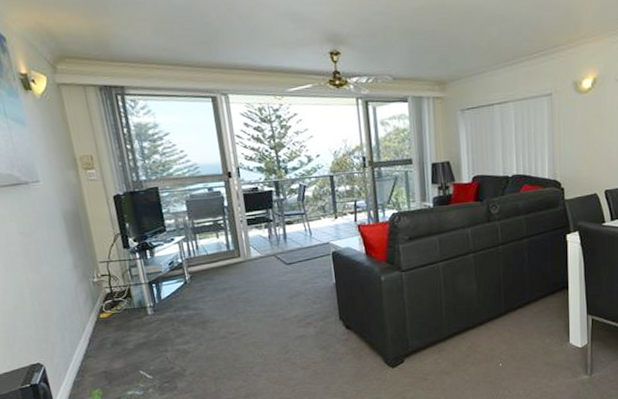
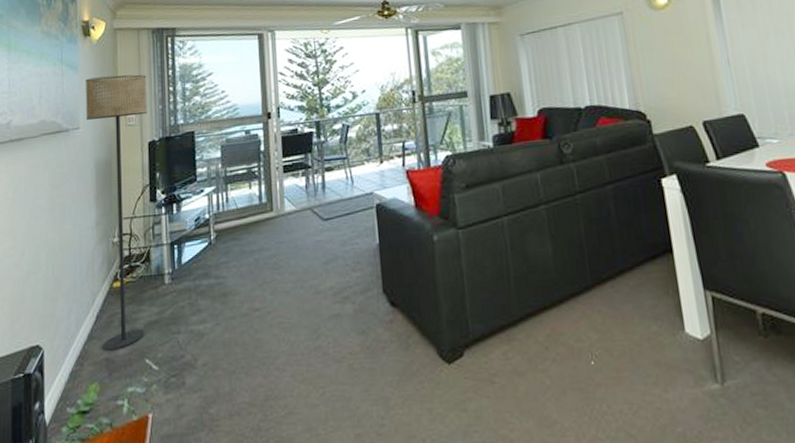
floor lamp: none [35,131,136,366] -> present [85,74,148,351]

